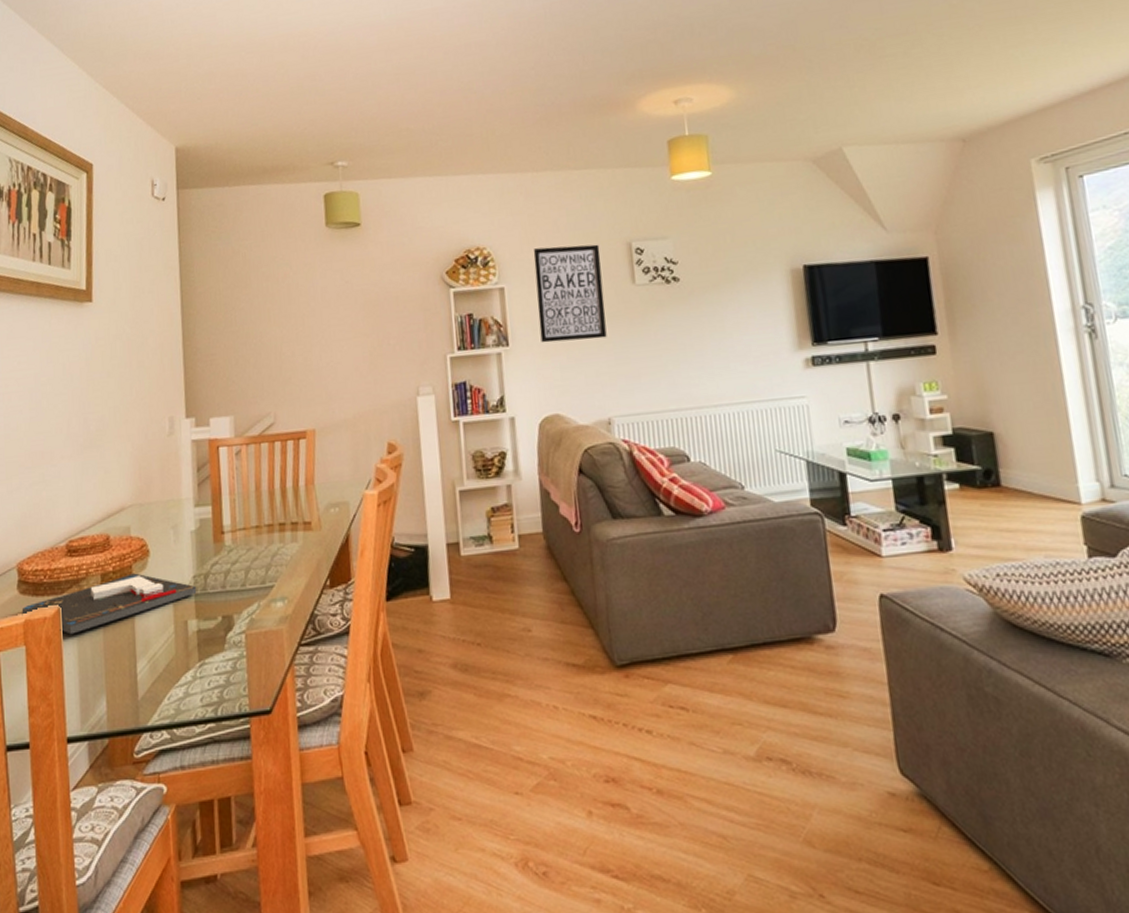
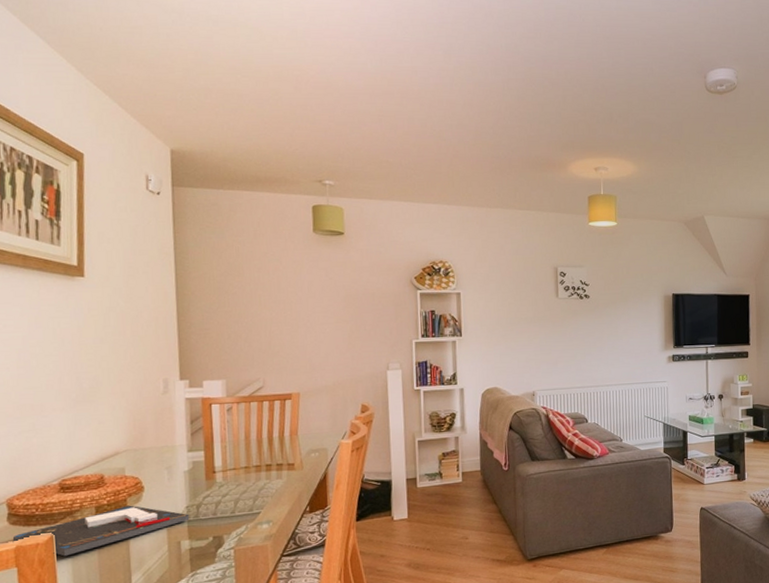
wall art: present [533,244,607,343] -> none [484,265,536,336]

